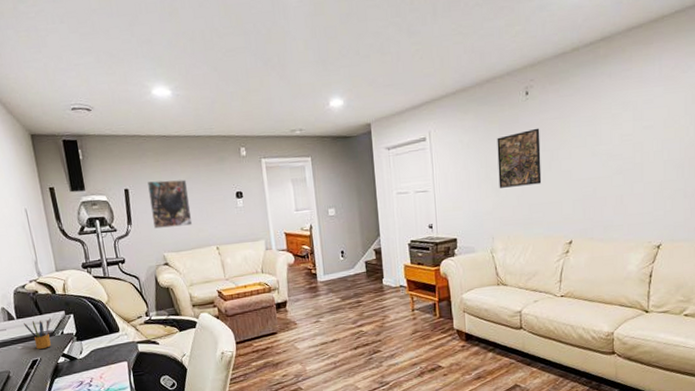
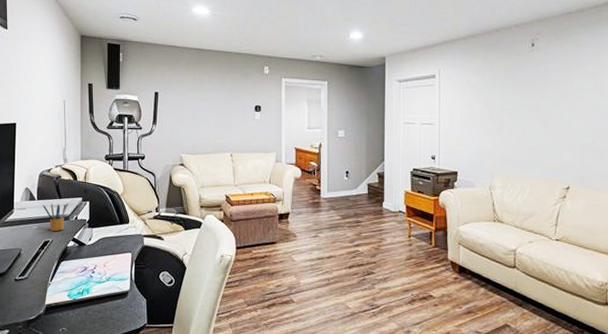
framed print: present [147,179,193,229] -> none [175,87,212,131]
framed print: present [497,128,542,188] -> none [501,77,543,129]

